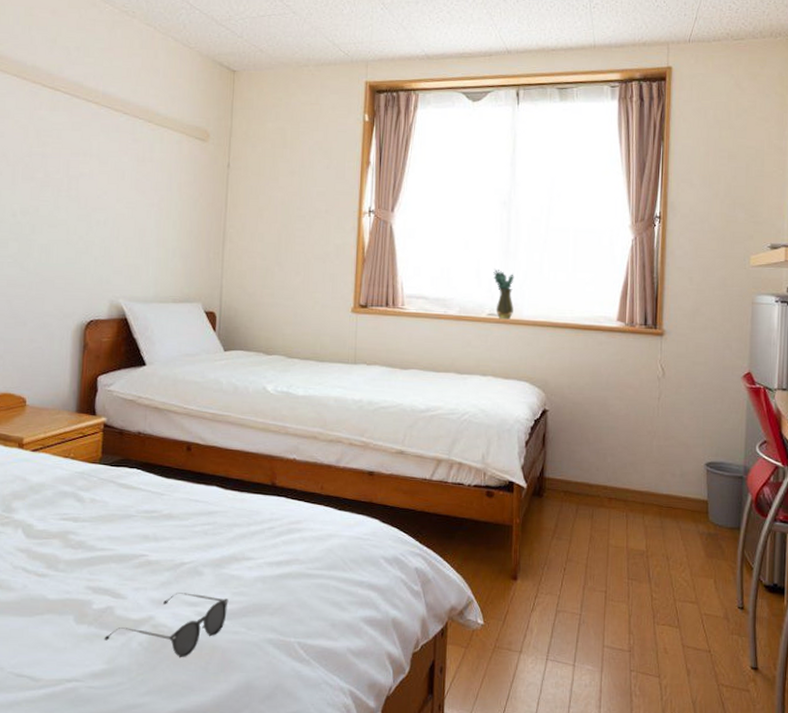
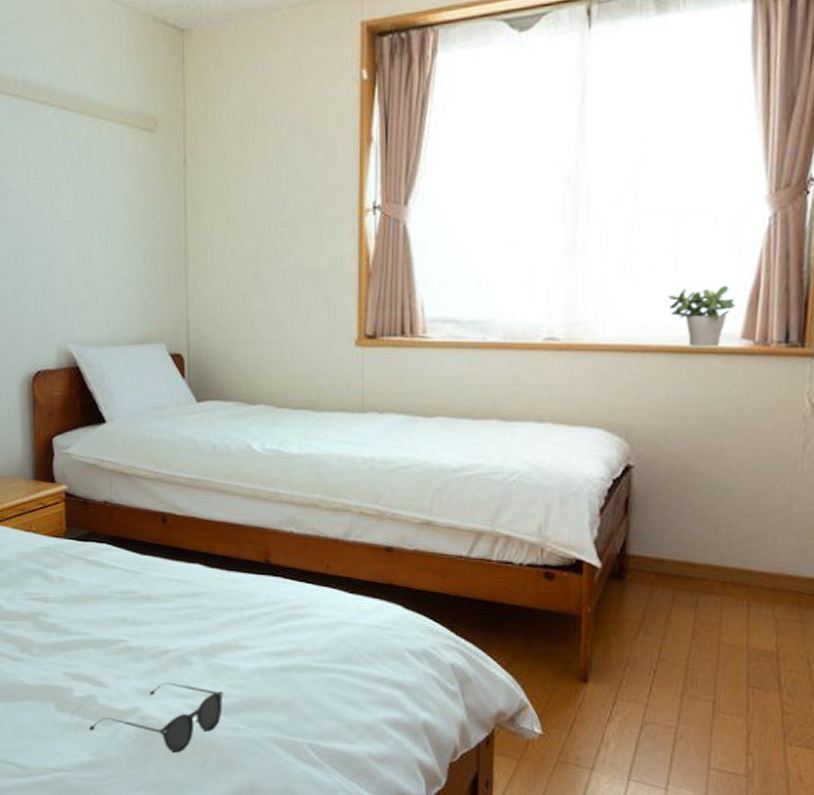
vase: present [493,268,514,319] -> none [552,274,584,345]
potted plant: none [570,284,613,326] -> present [668,286,736,348]

